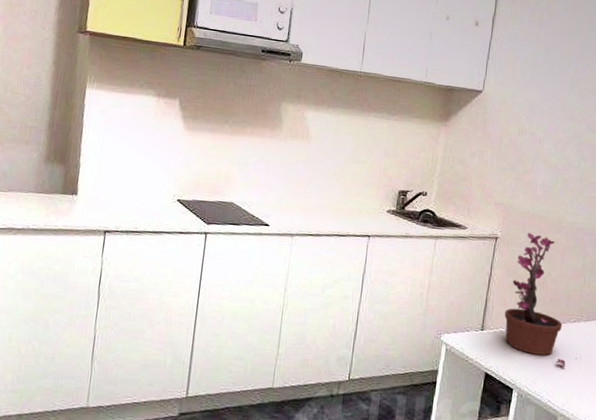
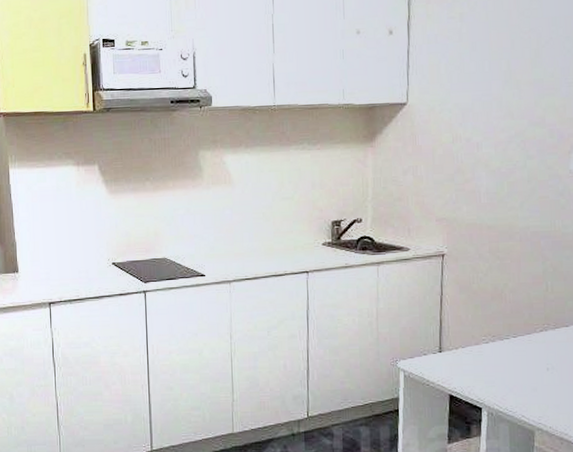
potted plant: present [504,233,566,367] -> none [462,245,537,379]

